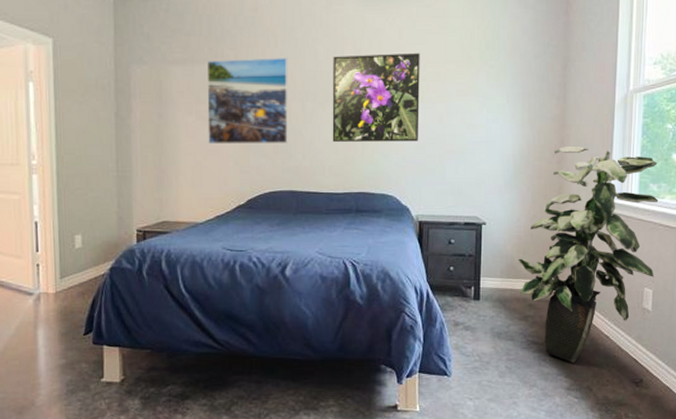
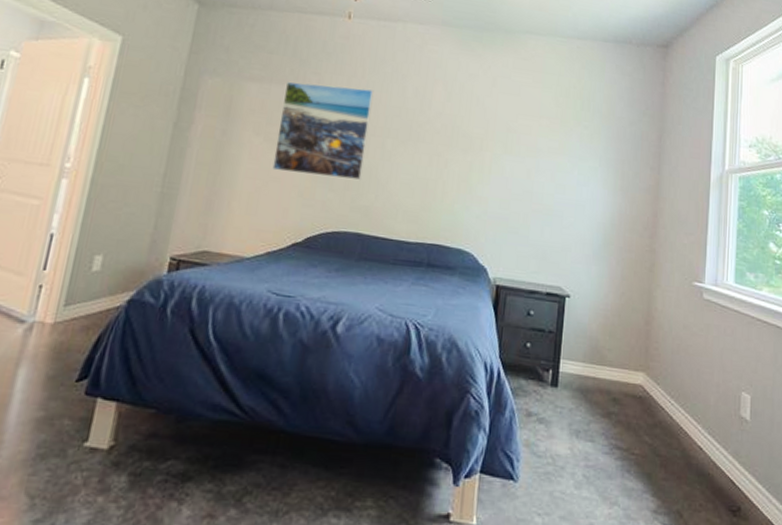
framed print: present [332,53,420,142] -> none [410,95,513,196]
indoor plant: present [518,145,659,363] -> none [603,220,756,478]

